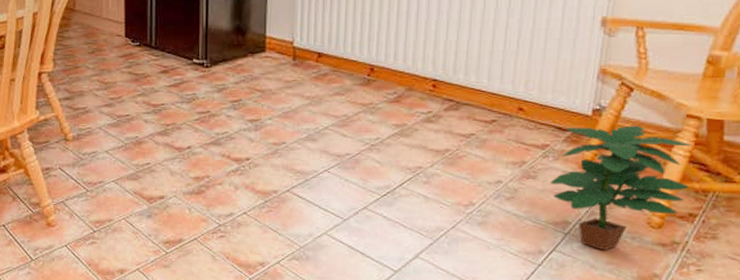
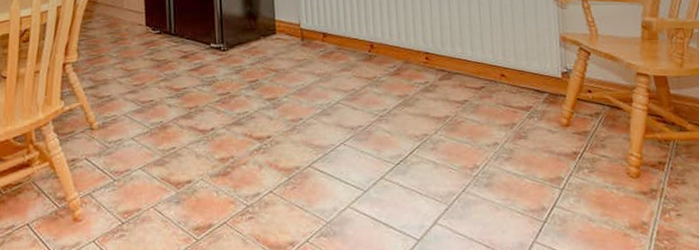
potted plant: present [550,125,693,251] -> none [539,84,654,203]

